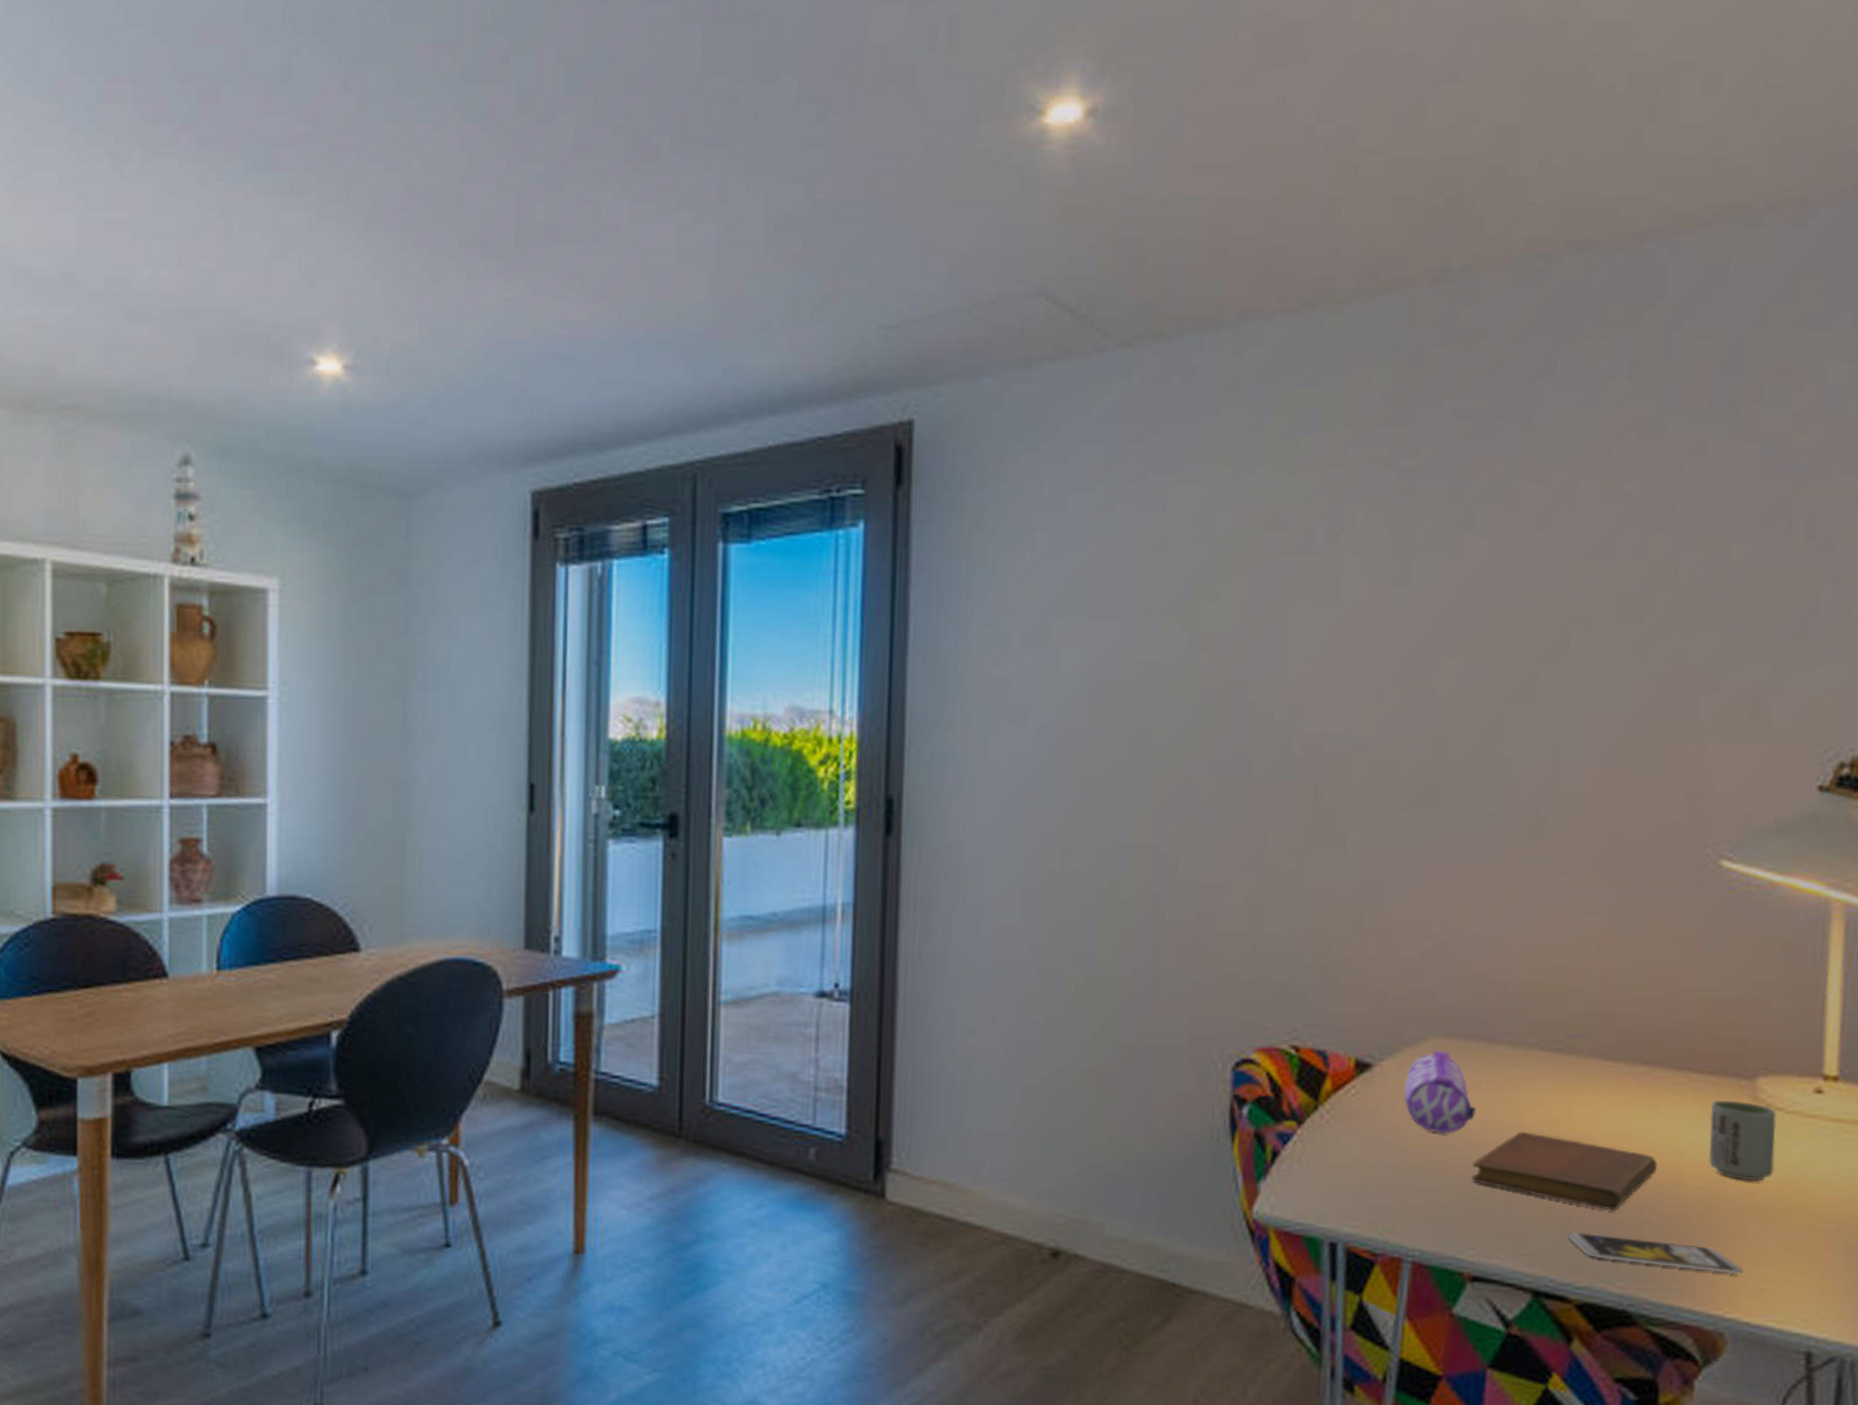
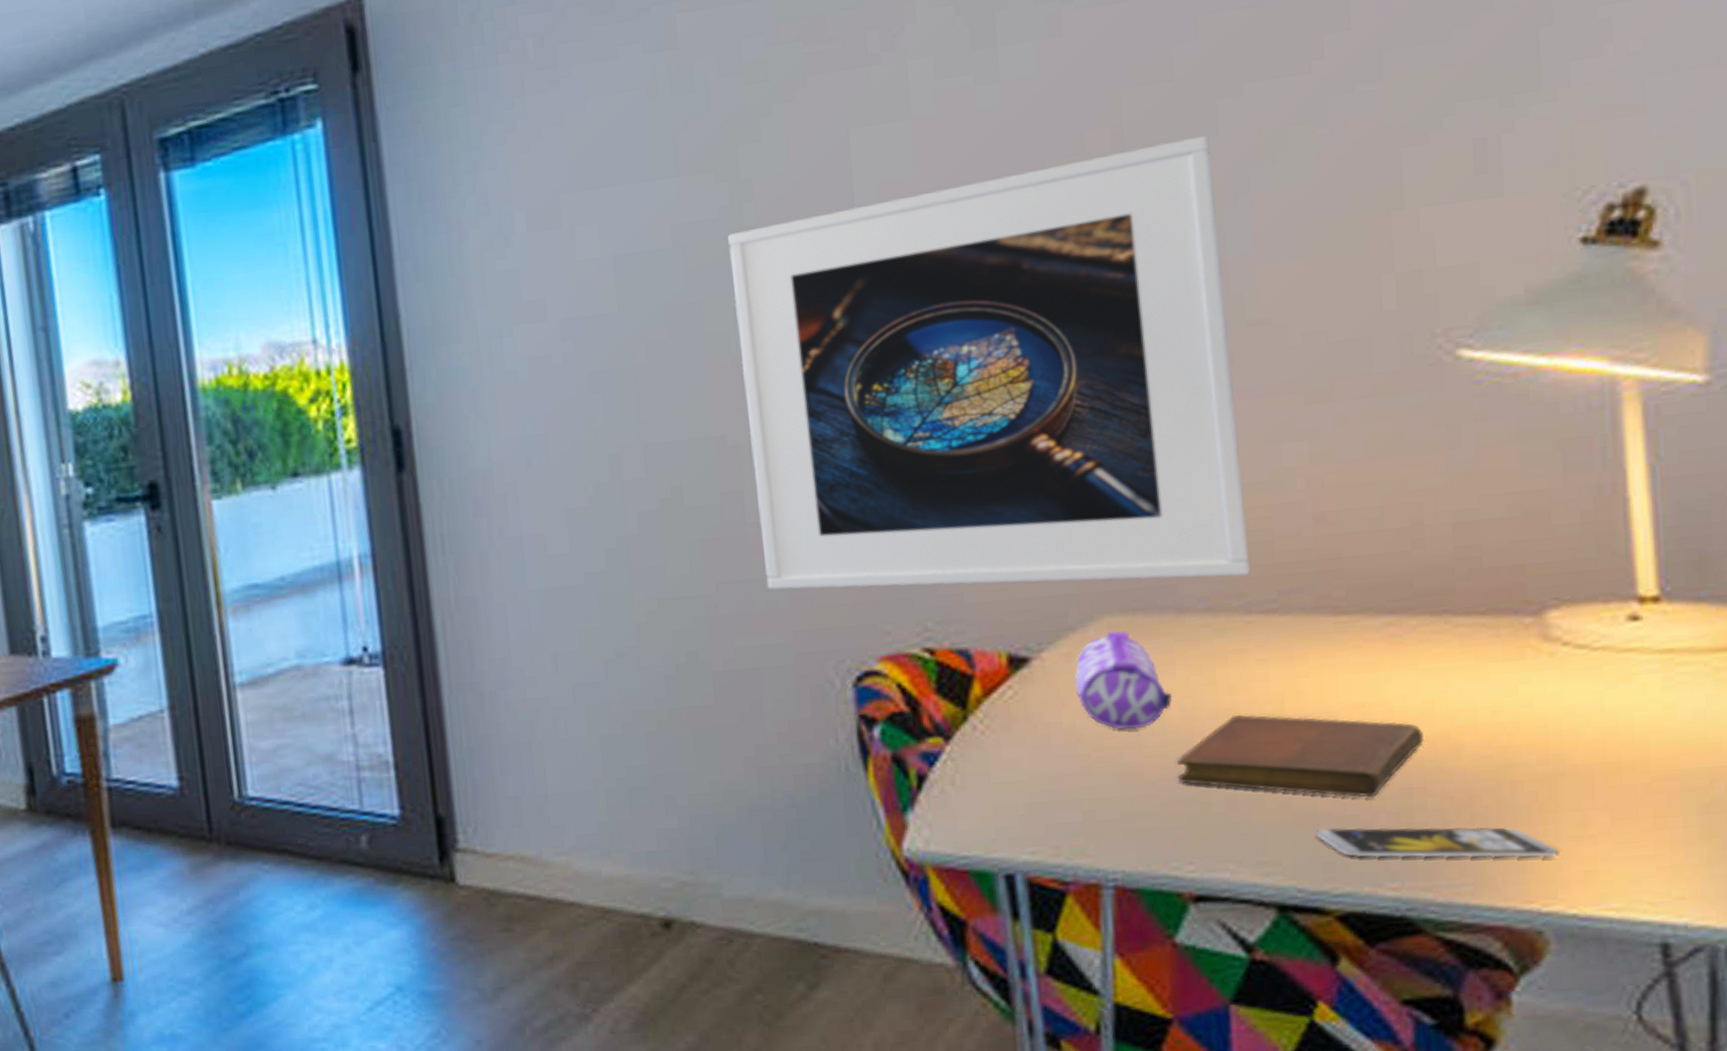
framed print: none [1174,657,1562,1019] -> present [728,135,1251,590]
cup: present [1709,1100,1776,1182] -> none [1487,643,1586,740]

